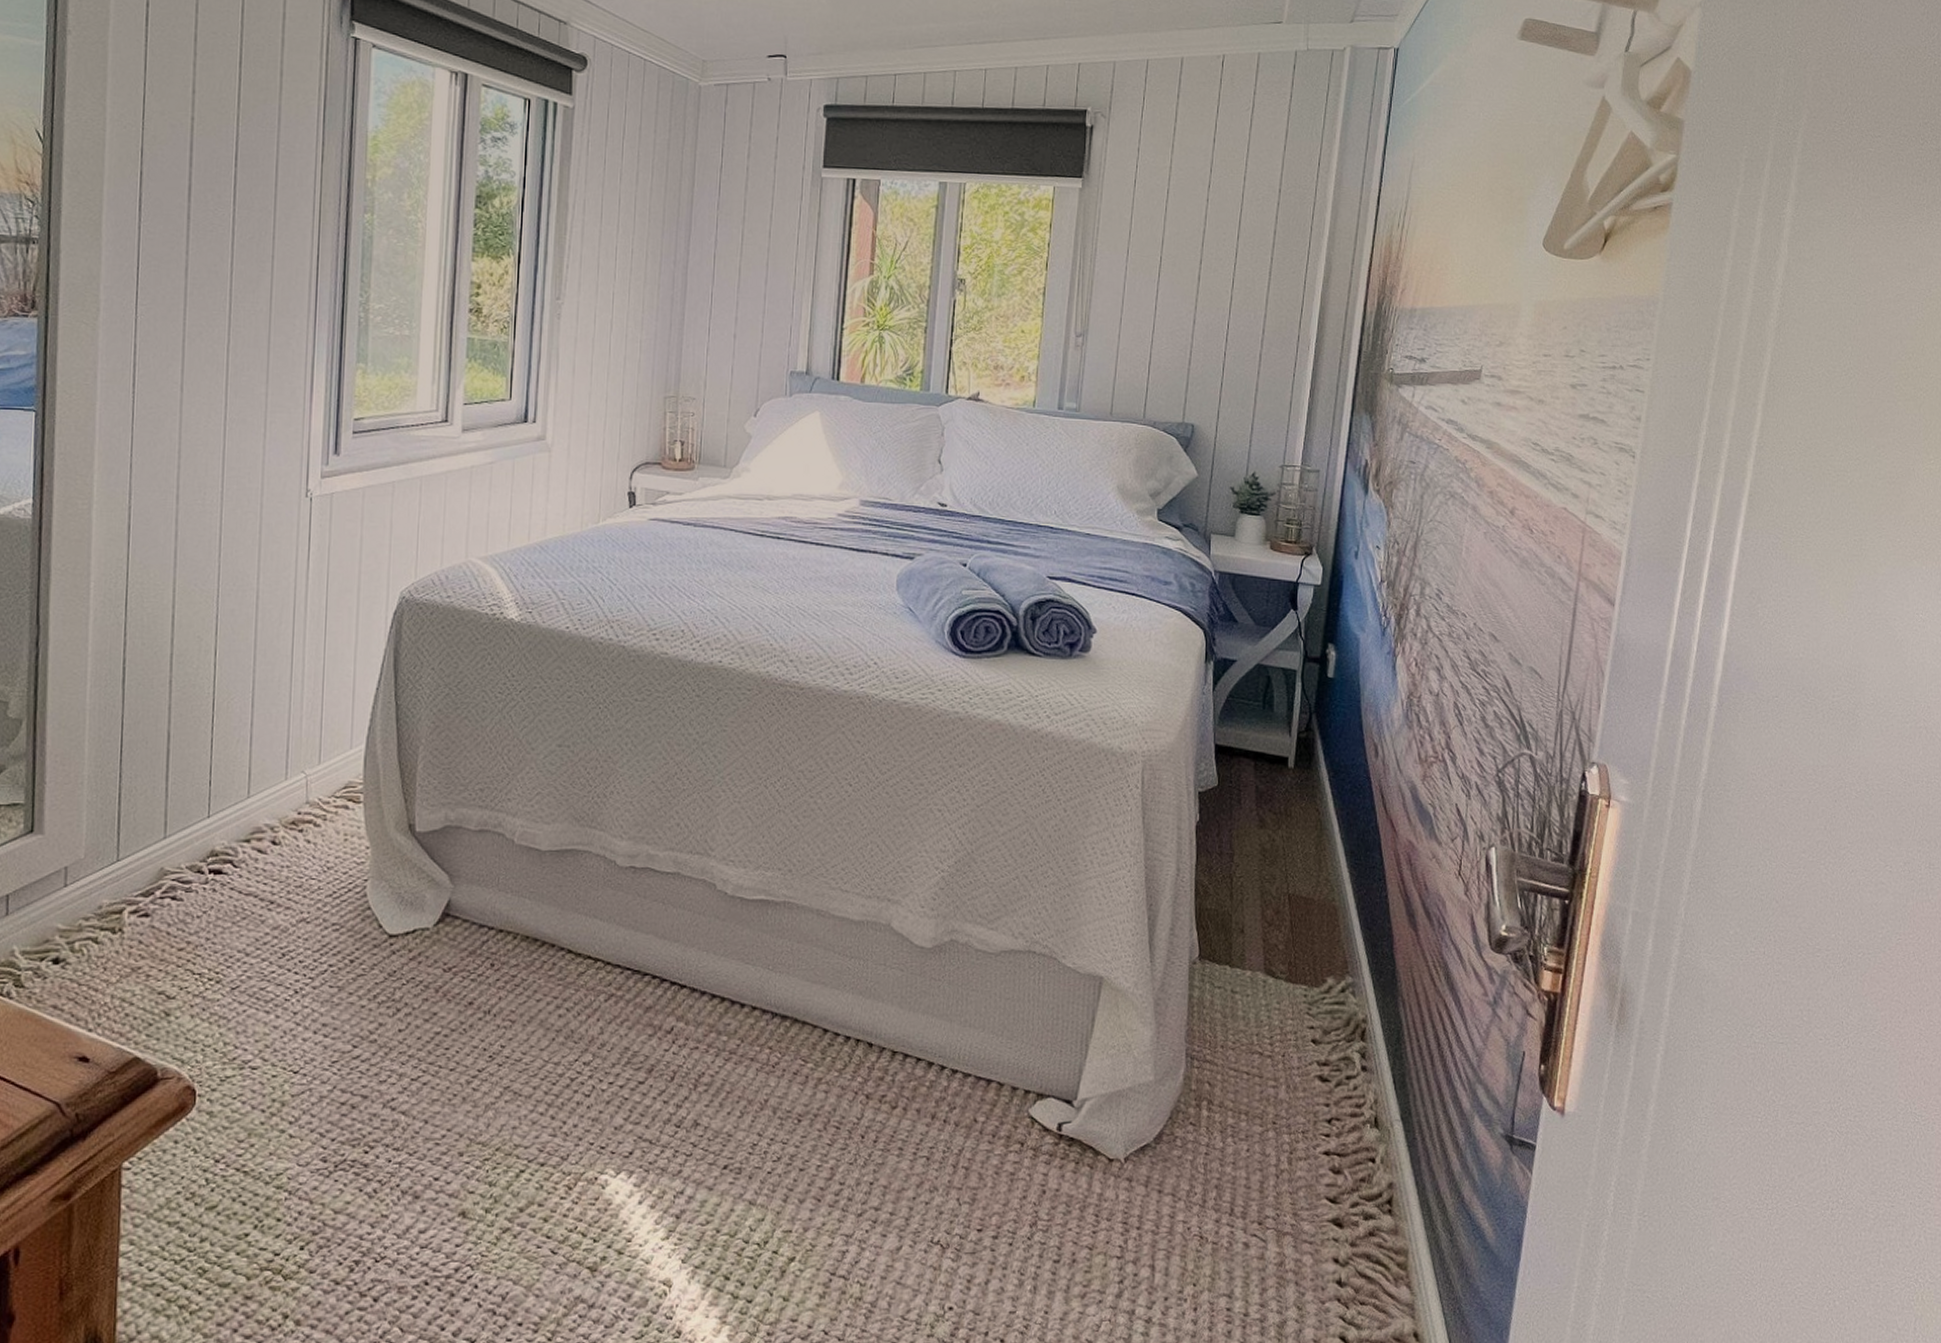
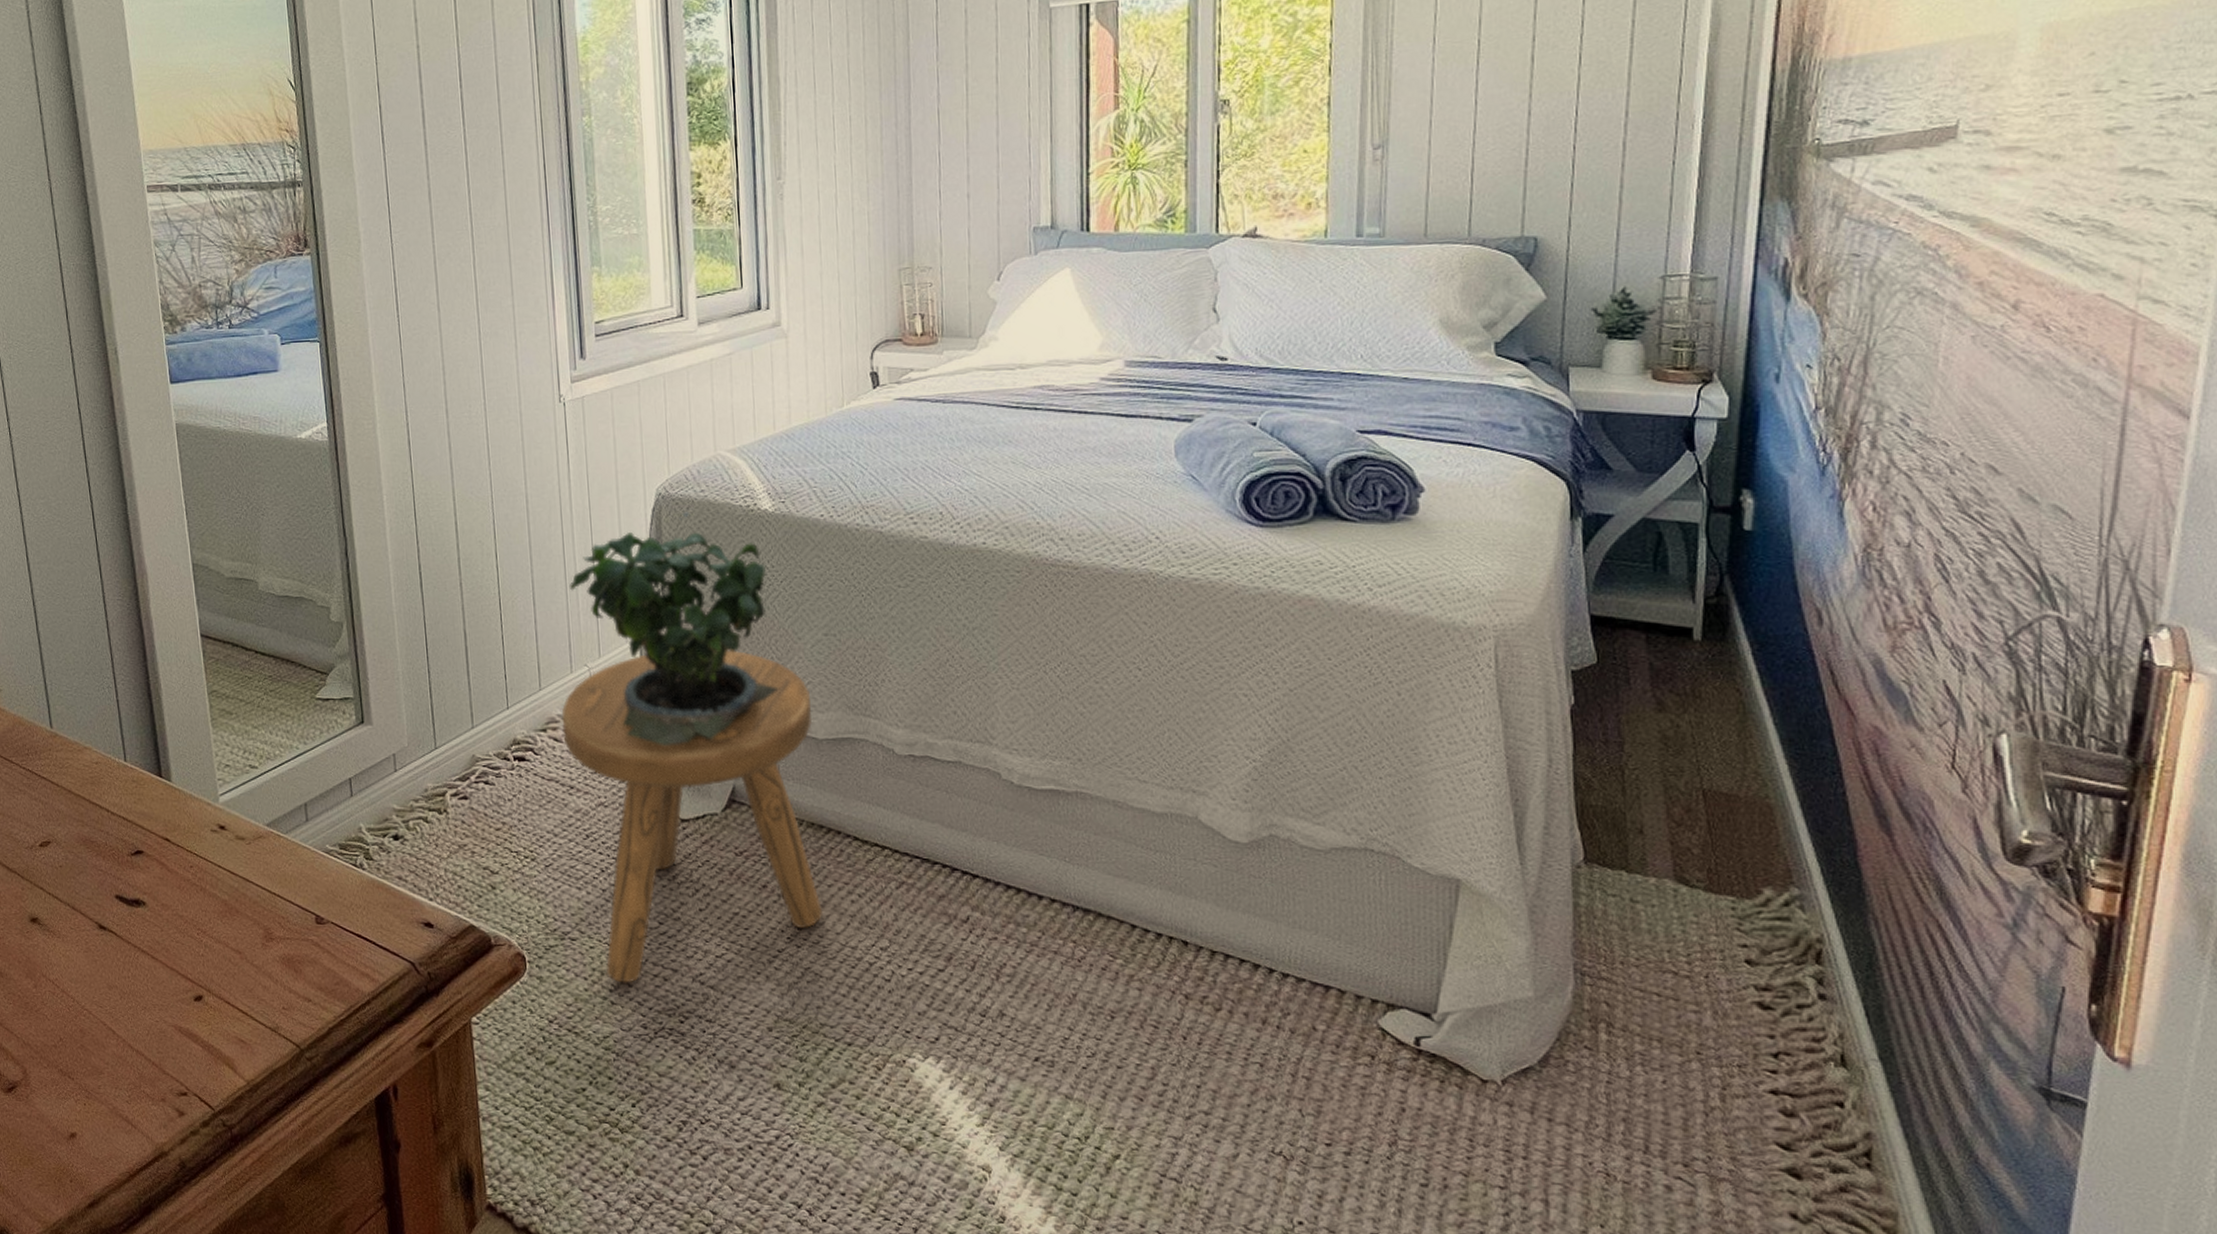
stool: none [268,759,538,1114] -> present [561,650,824,983]
potted plant: none [293,617,507,857] -> present [568,512,779,745]

